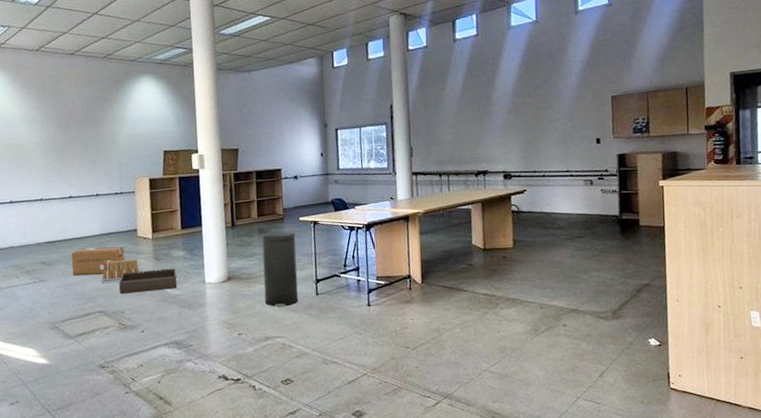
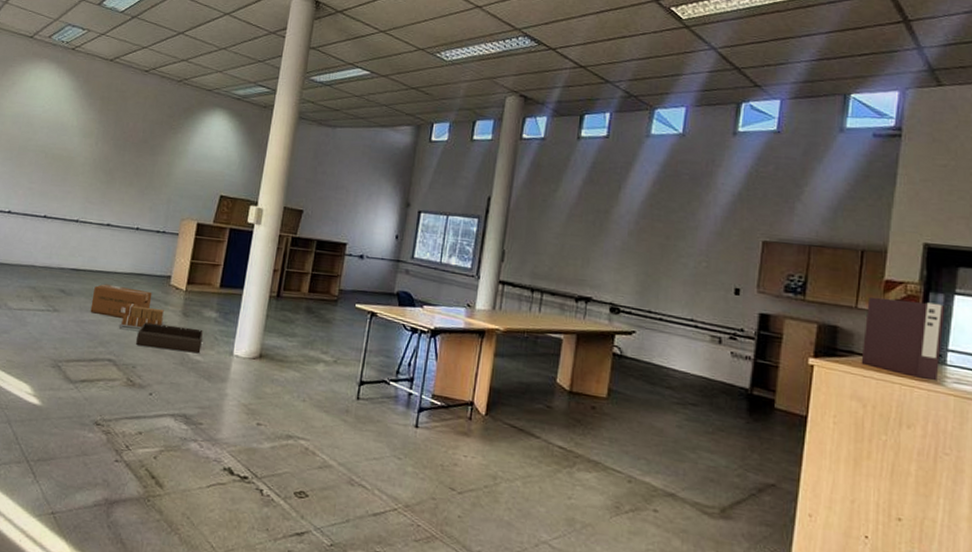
pedal bin: present [261,230,299,307] -> none [296,312,347,405]
binder: none [695,117,754,179] -> present [861,296,945,381]

